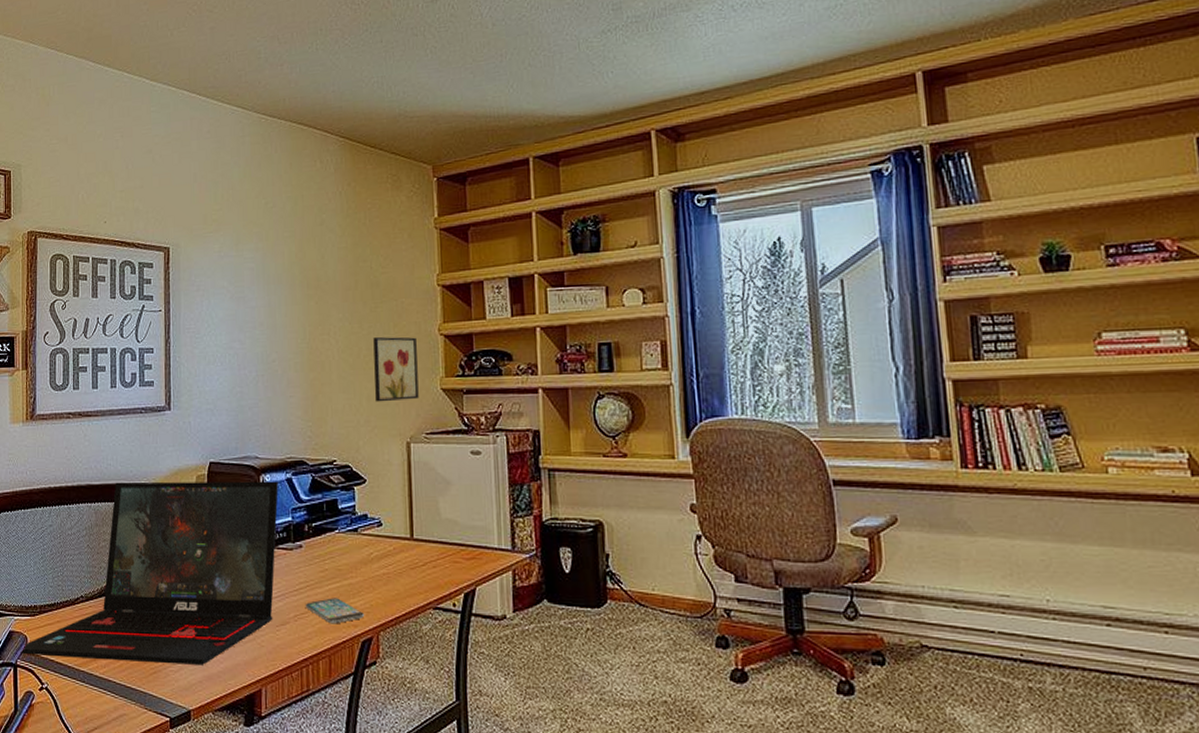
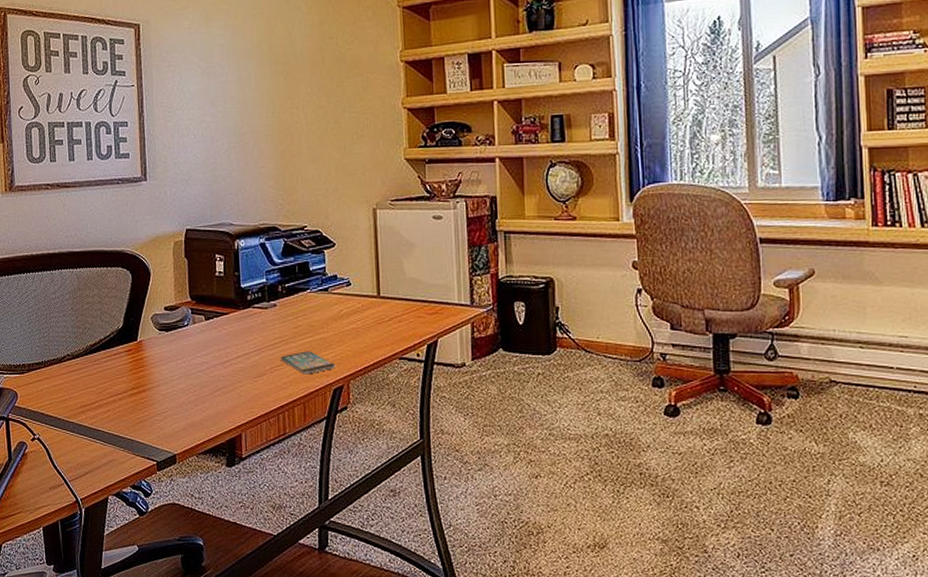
laptop: present [22,481,278,665] -> none [13,246,253,414]
wall art: present [373,337,419,402] -> none [340,110,384,172]

